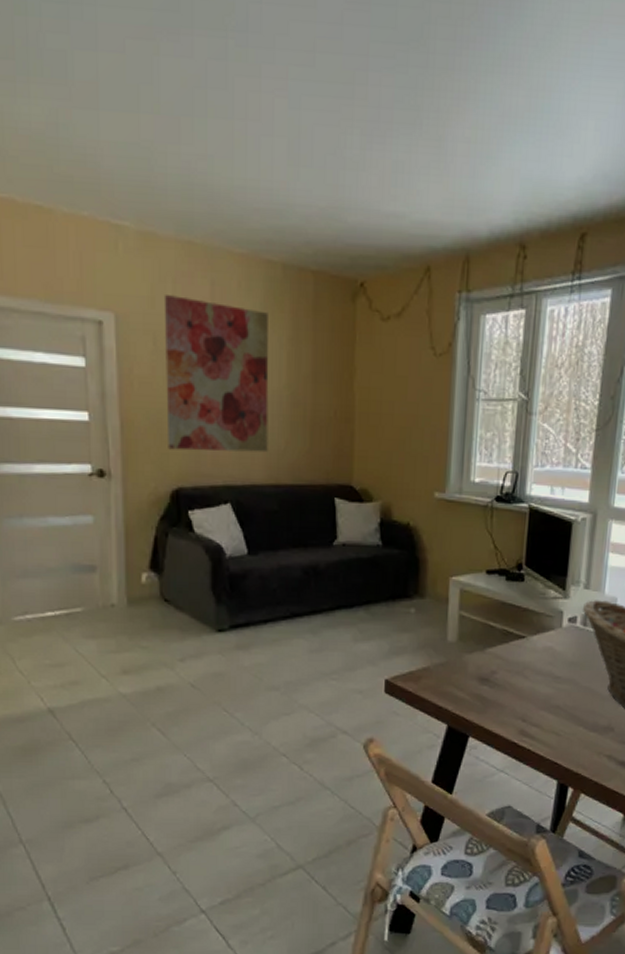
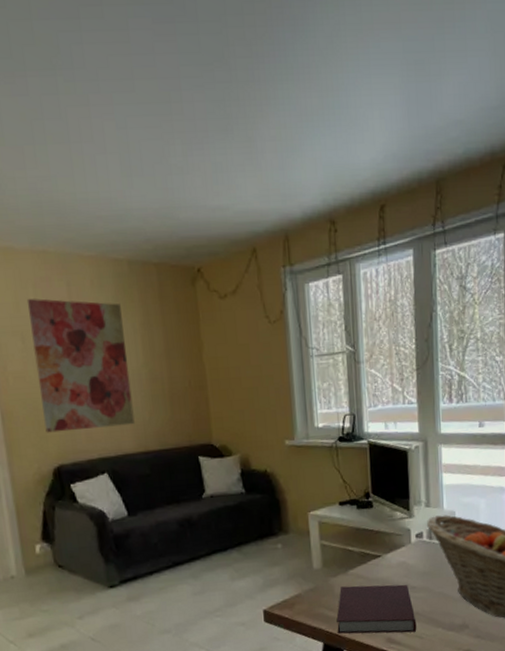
notebook: none [465,665,556,727] -> present [336,584,417,634]

